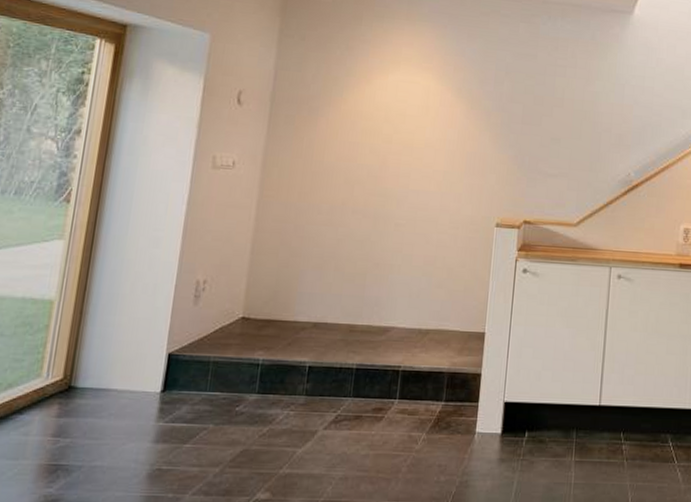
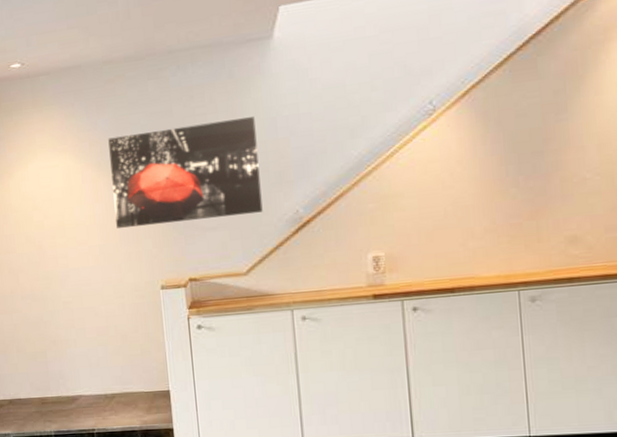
wall art: none [464,67,607,169] -> present [108,117,263,229]

